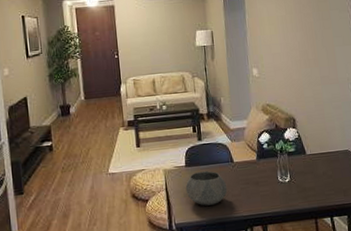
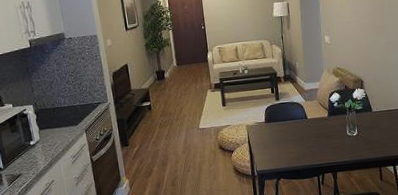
bowl: present [185,170,228,206] -> none [265,126,302,156]

